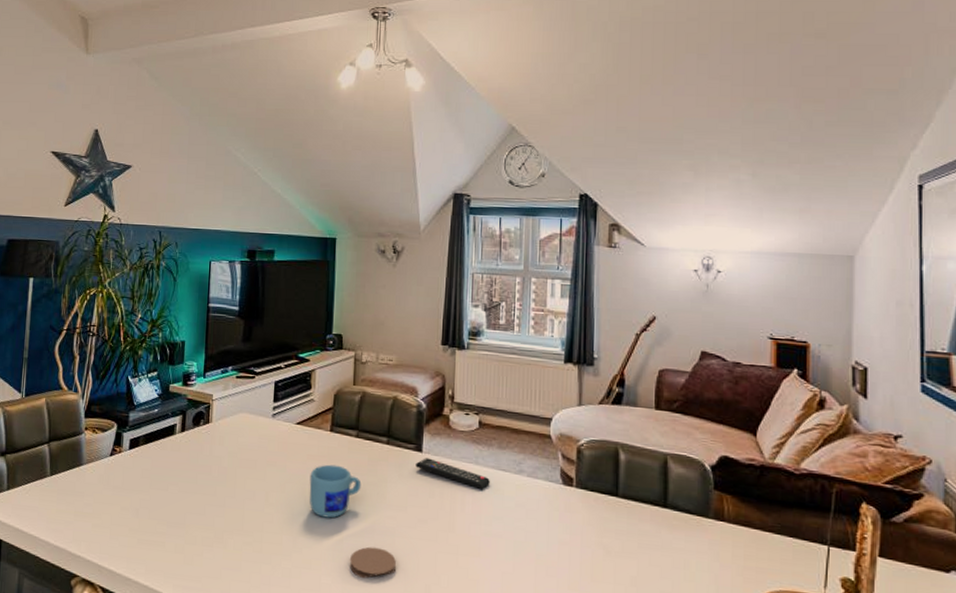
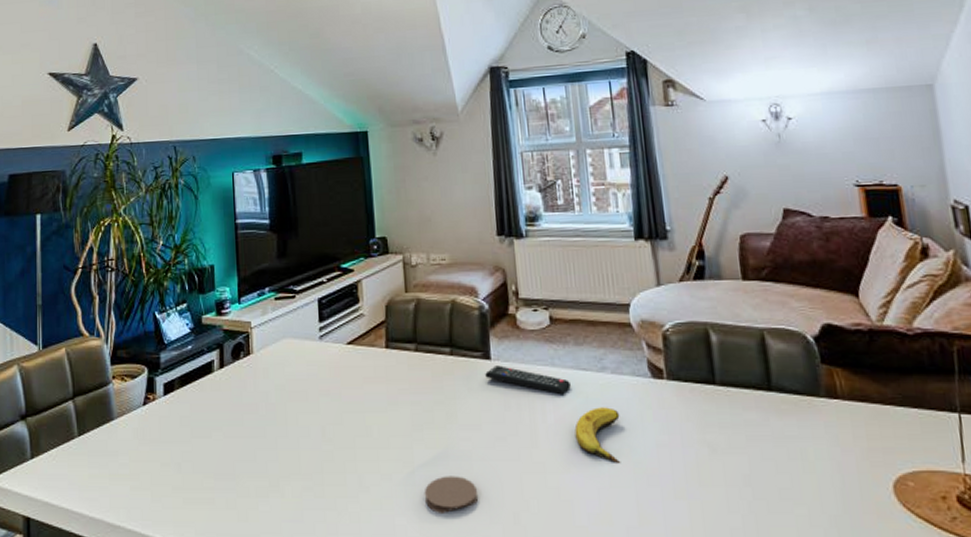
mug: present [309,464,362,519] -> none [368,386,428,448]
banana: none [488,504,530,555] -> present [574,407,621,464]

